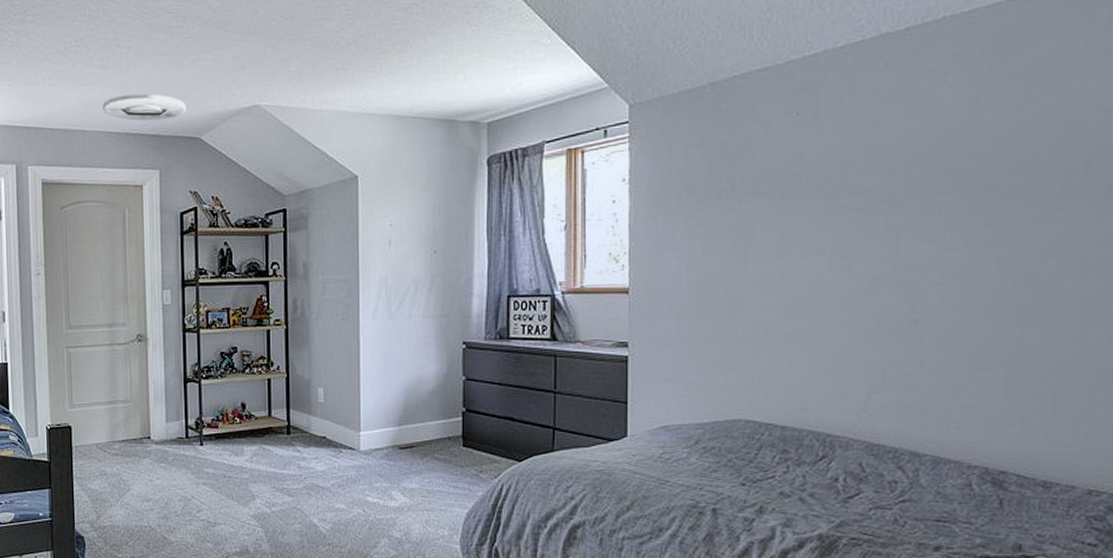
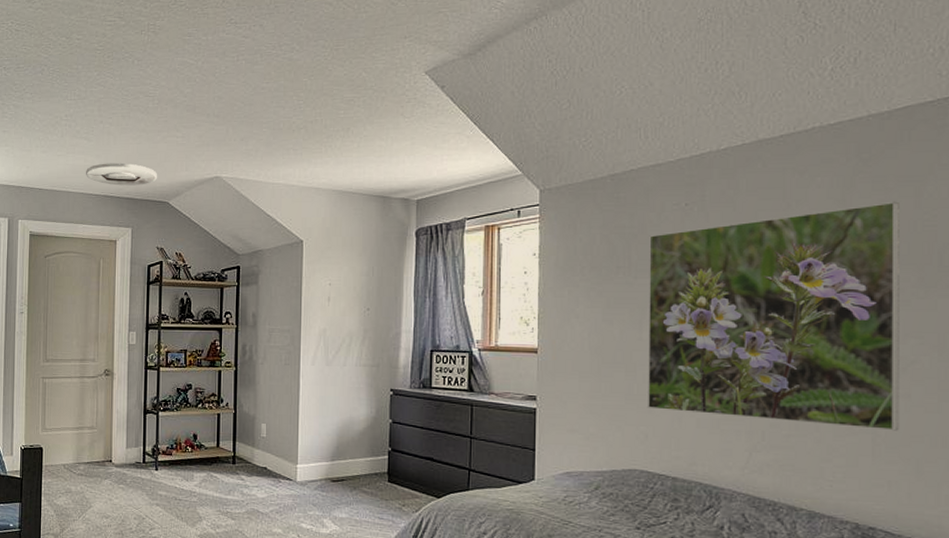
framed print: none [753,99,1041,363] -> present [647,201,899,431]

